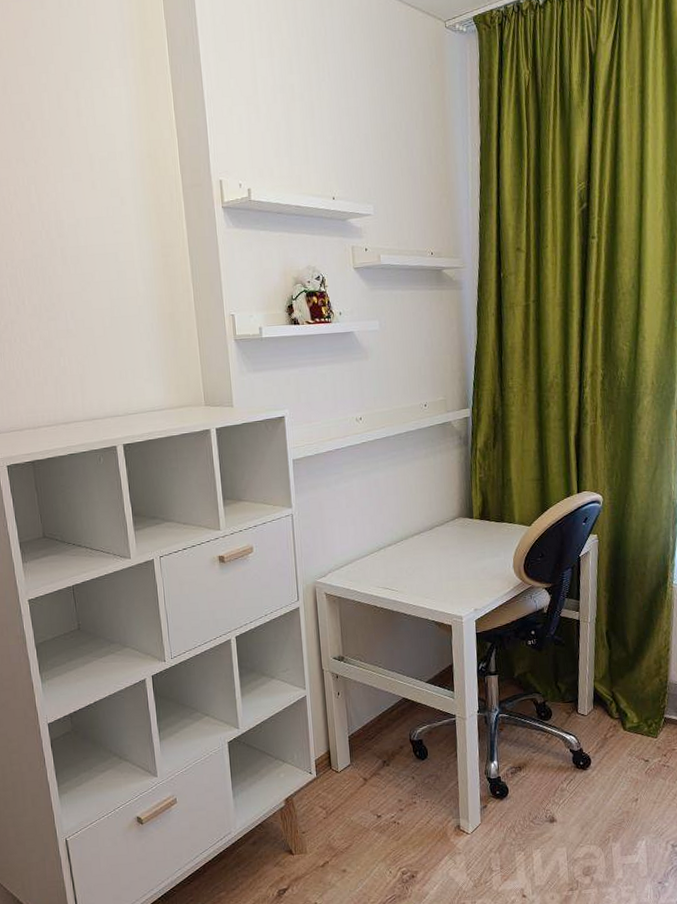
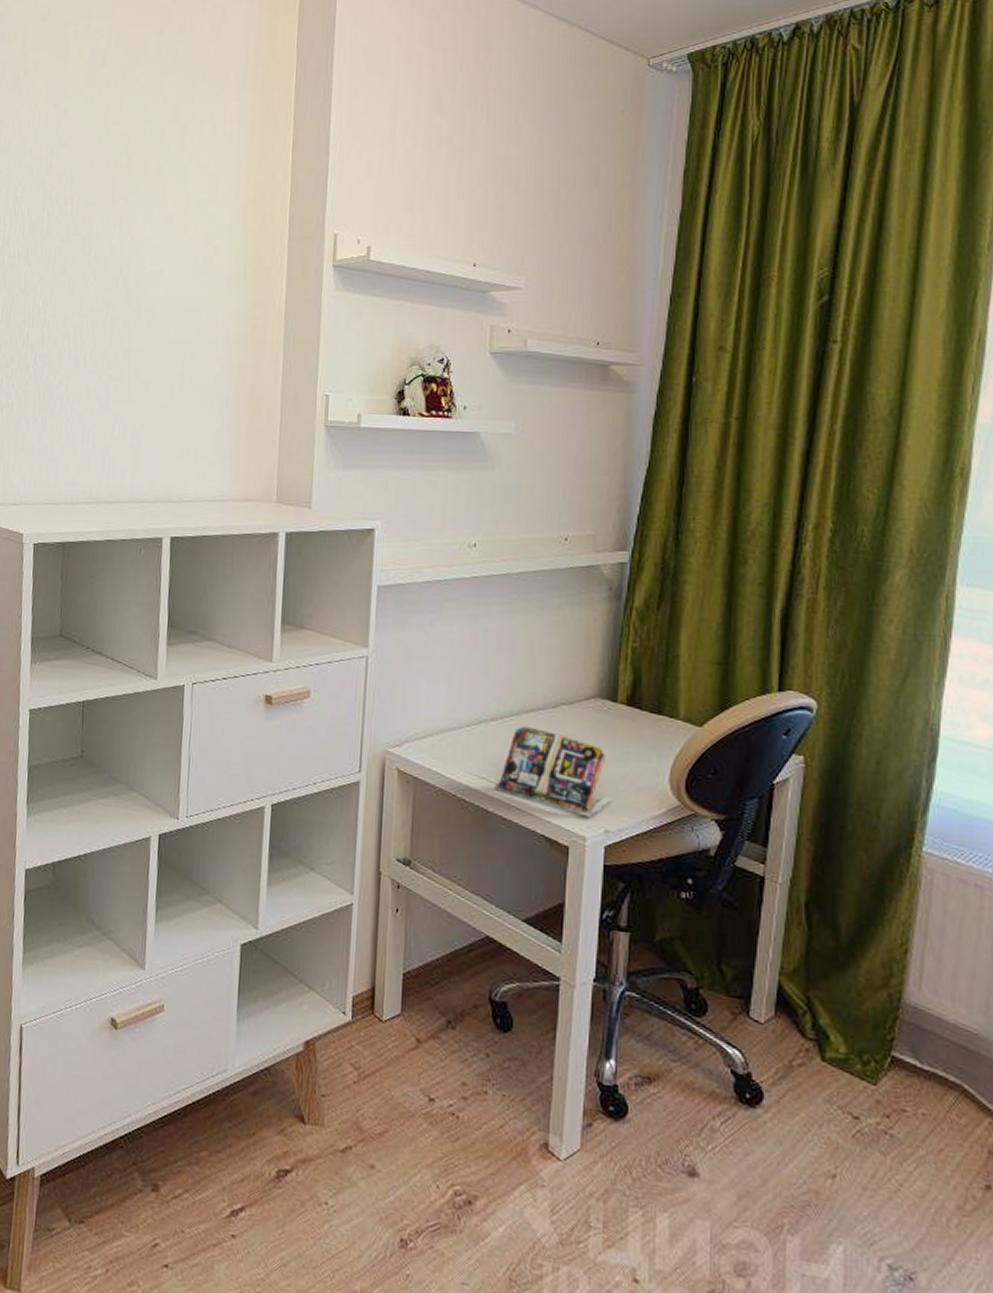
notebook: none [395,546,477,602] -> present [493,726,612,817]

